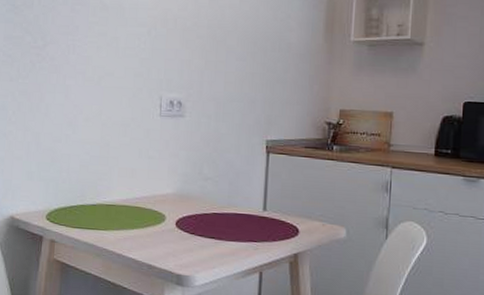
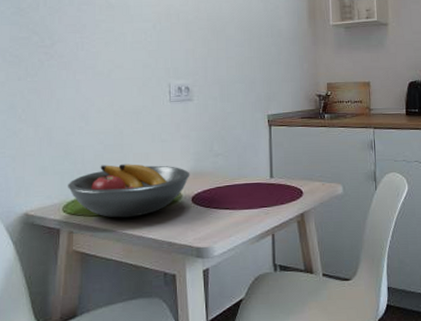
fruit bowl: none [52,176,176,234] -> present [68,164,190,218]

